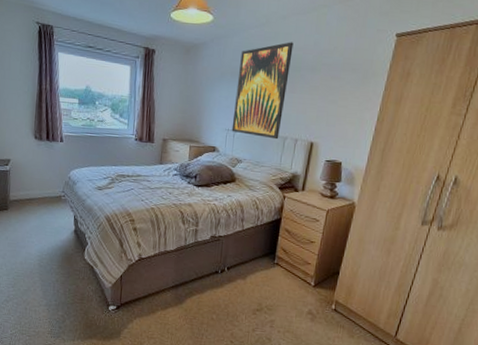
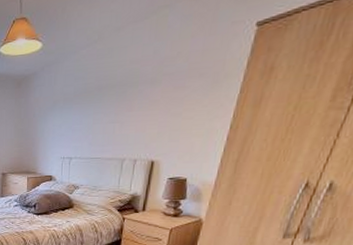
wall art: present [231,42,294,140] -> none [67,55,130,162]

